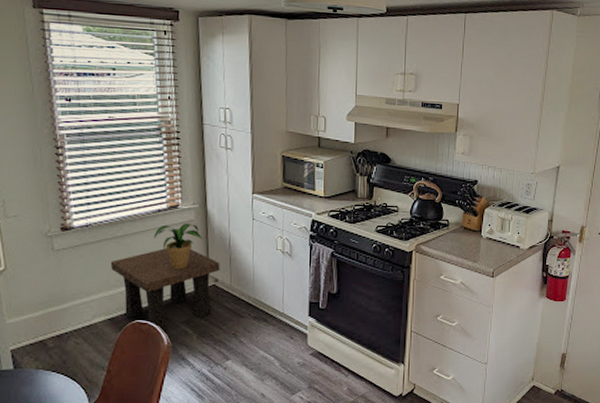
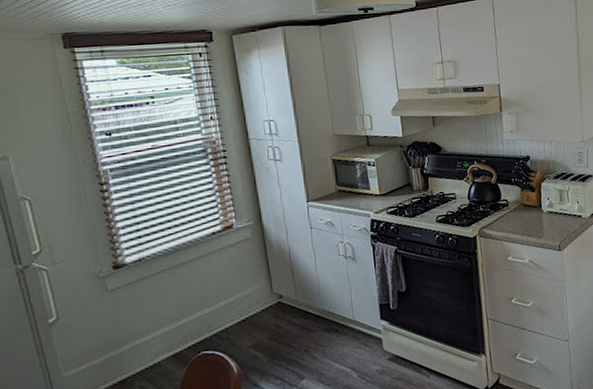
side table: present [110,248,220,332] -> none [168,268,283,361]
potted plant: present [154,224,202,270] -> none [211,242,261,292]

